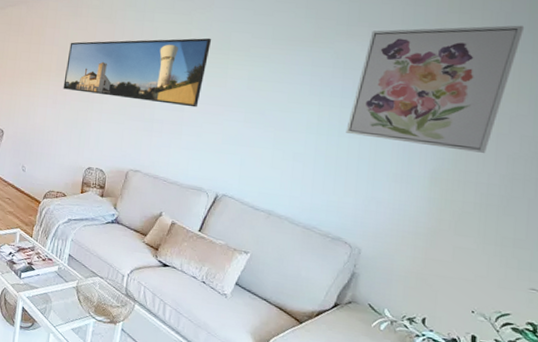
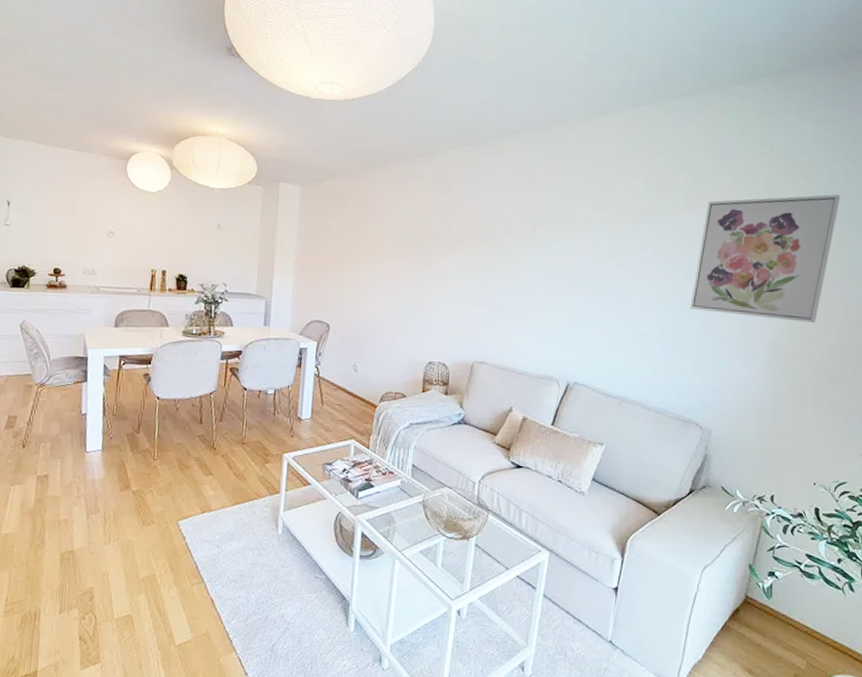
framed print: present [63,38,212,108] -> none [396,211,554,288]

